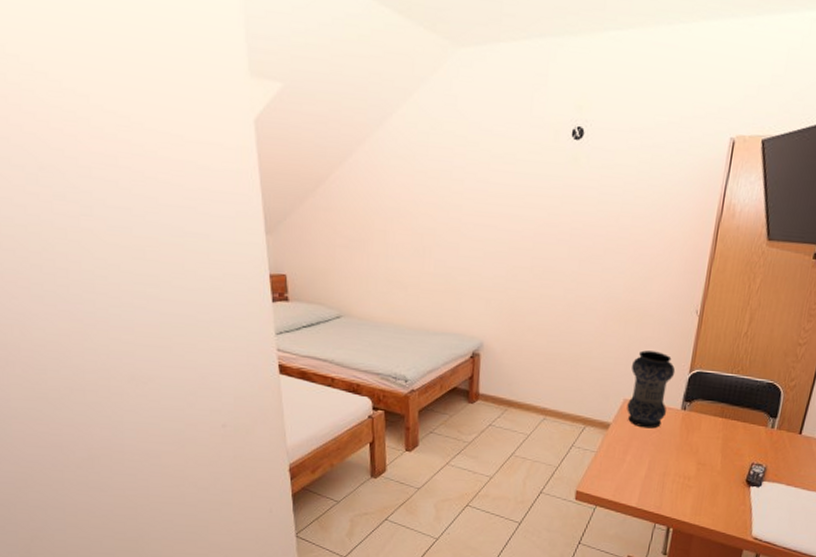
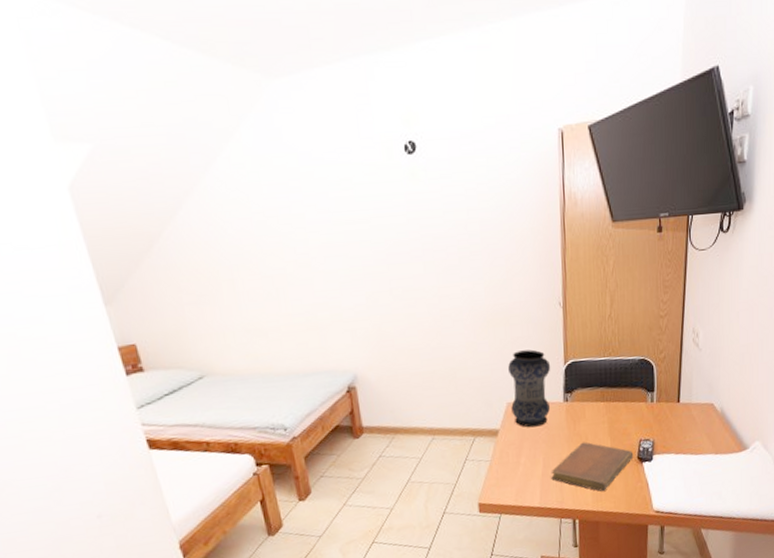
notebook: none [653,453,743,507] -> present [551,442,634,492]

